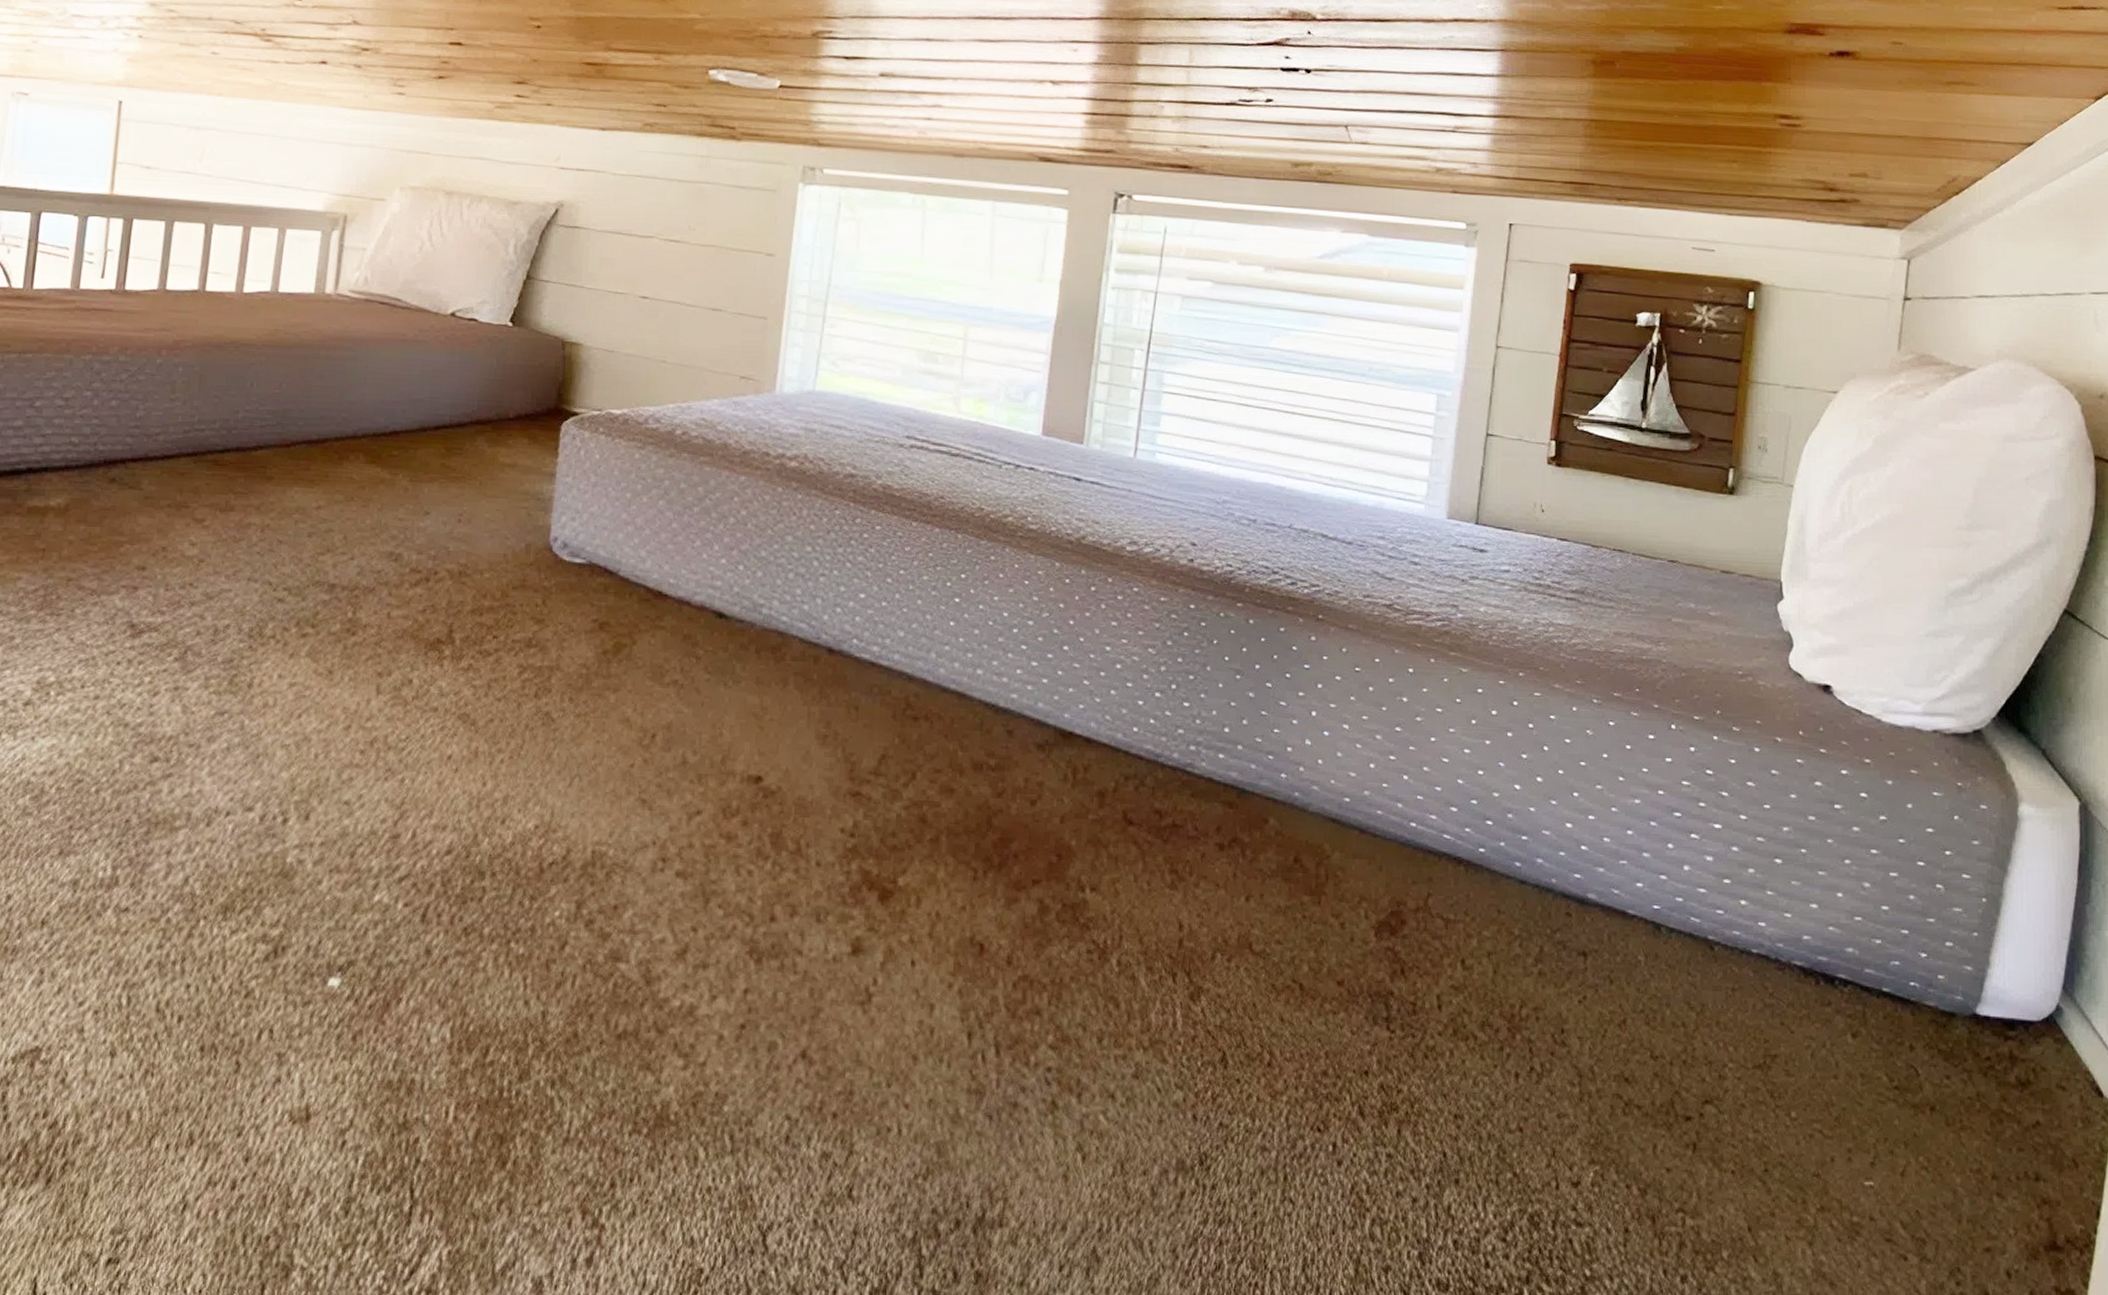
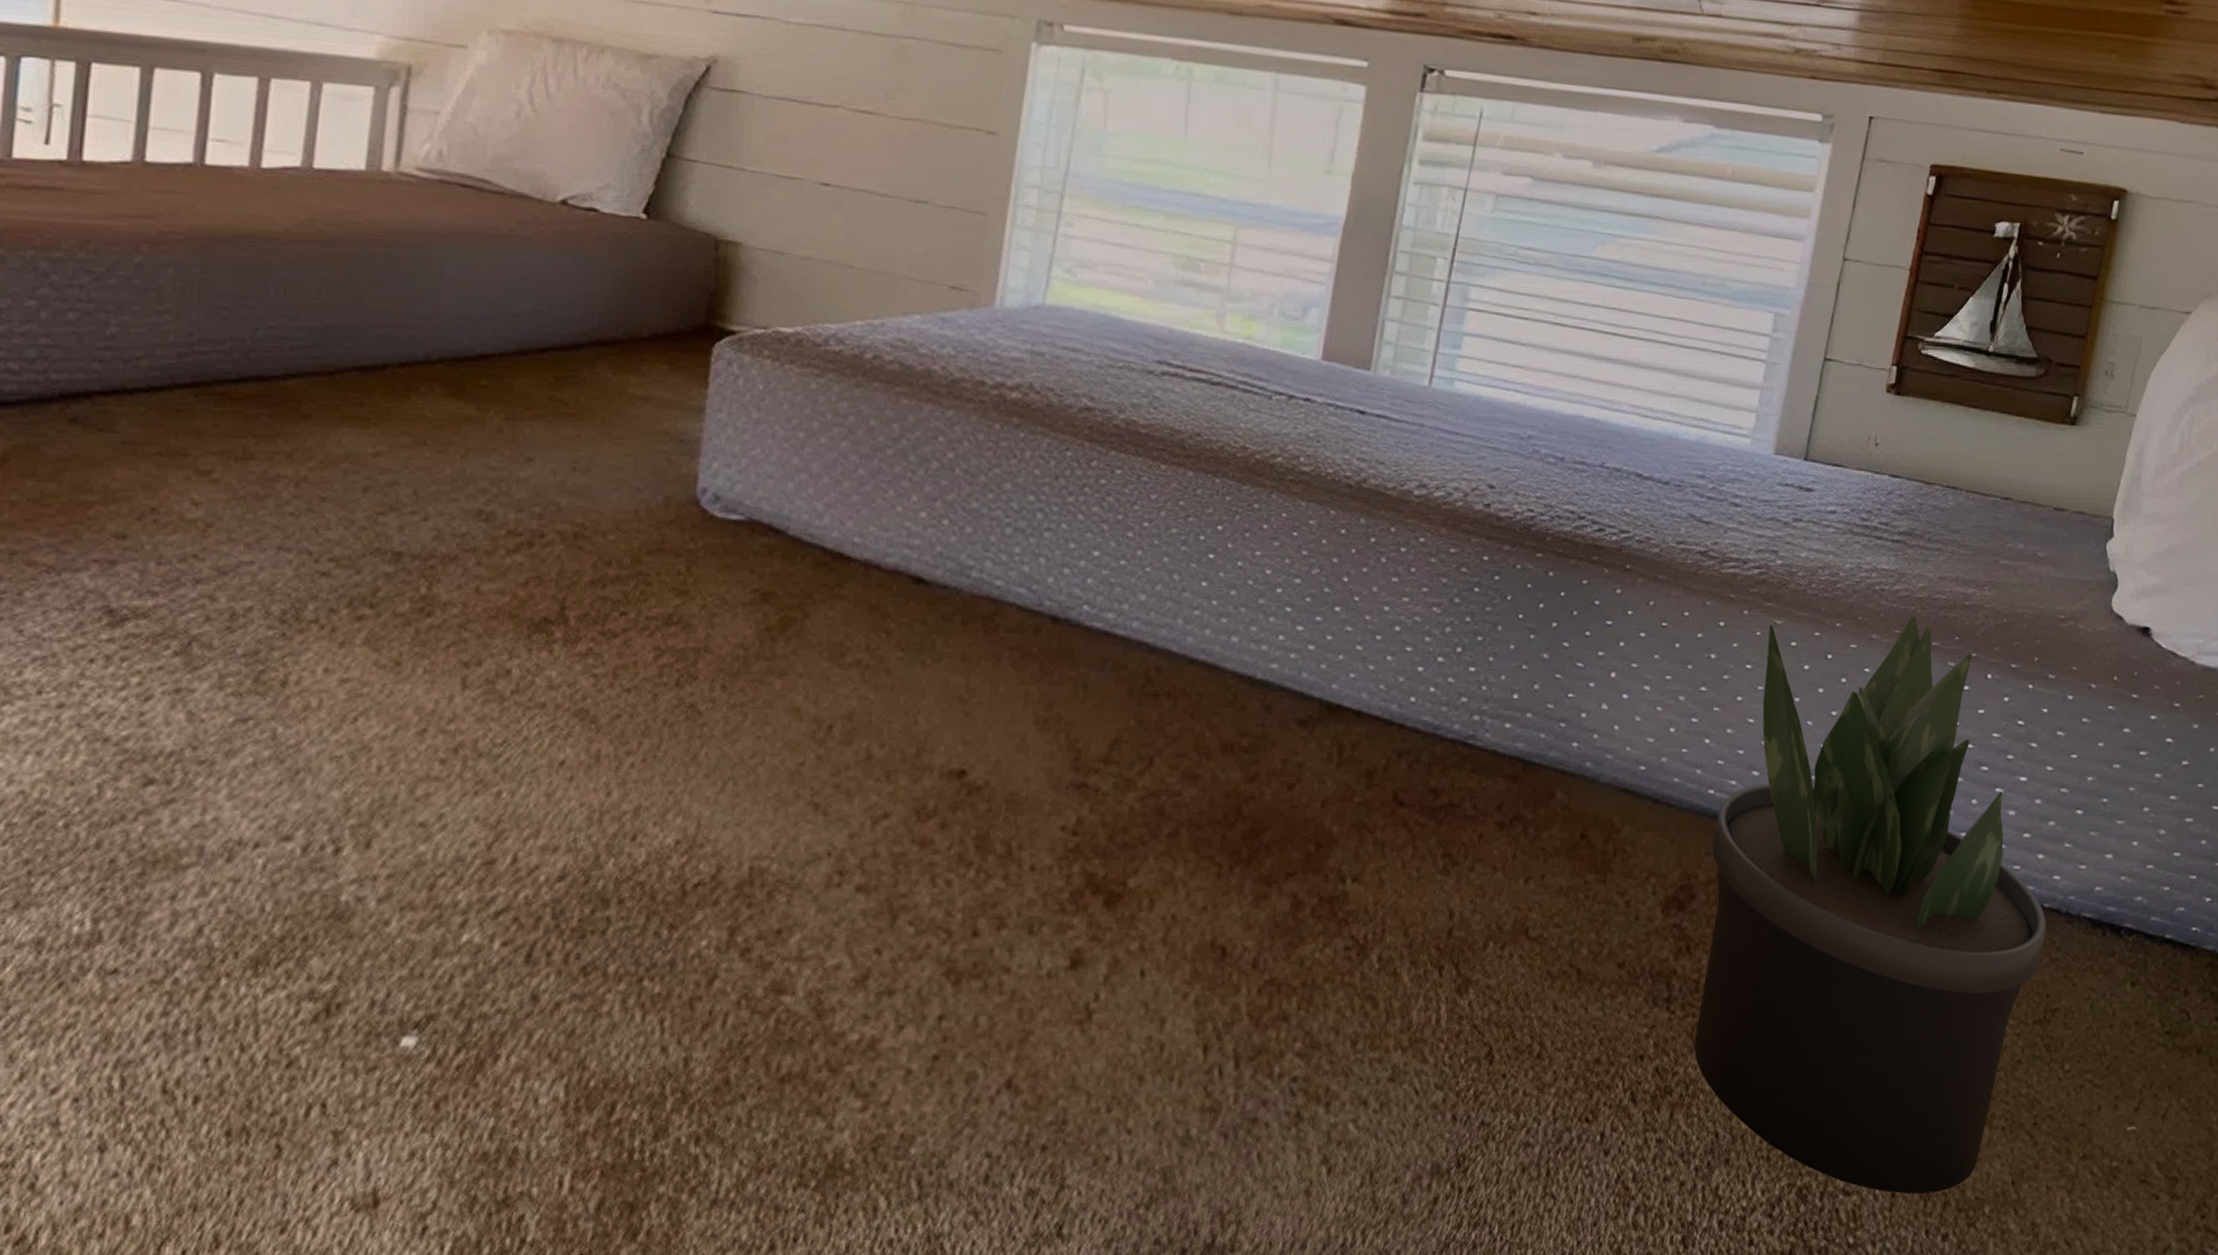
planter: none [1415,668,1757,1232] -> present [1693,616,2047,1194]

